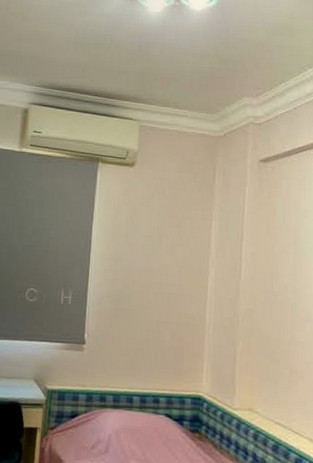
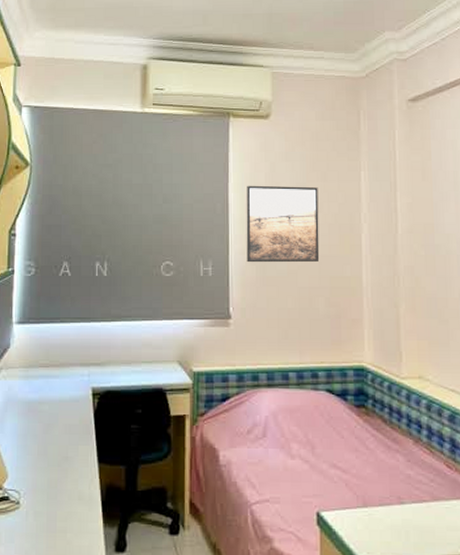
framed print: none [103,225,173,299] -> present [246,185,320,263]

